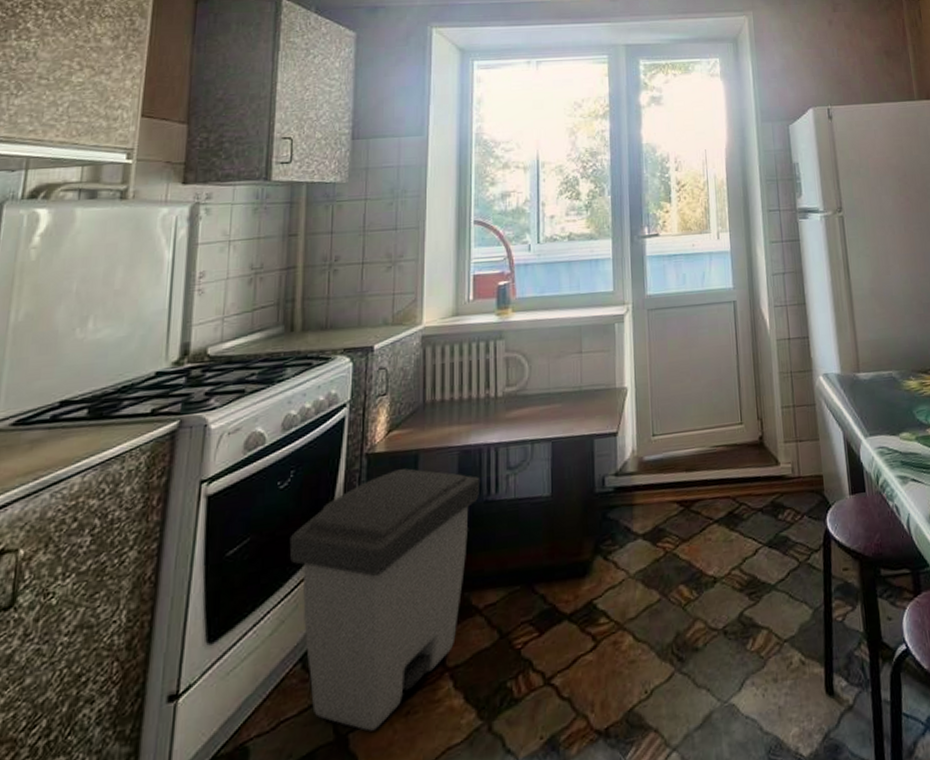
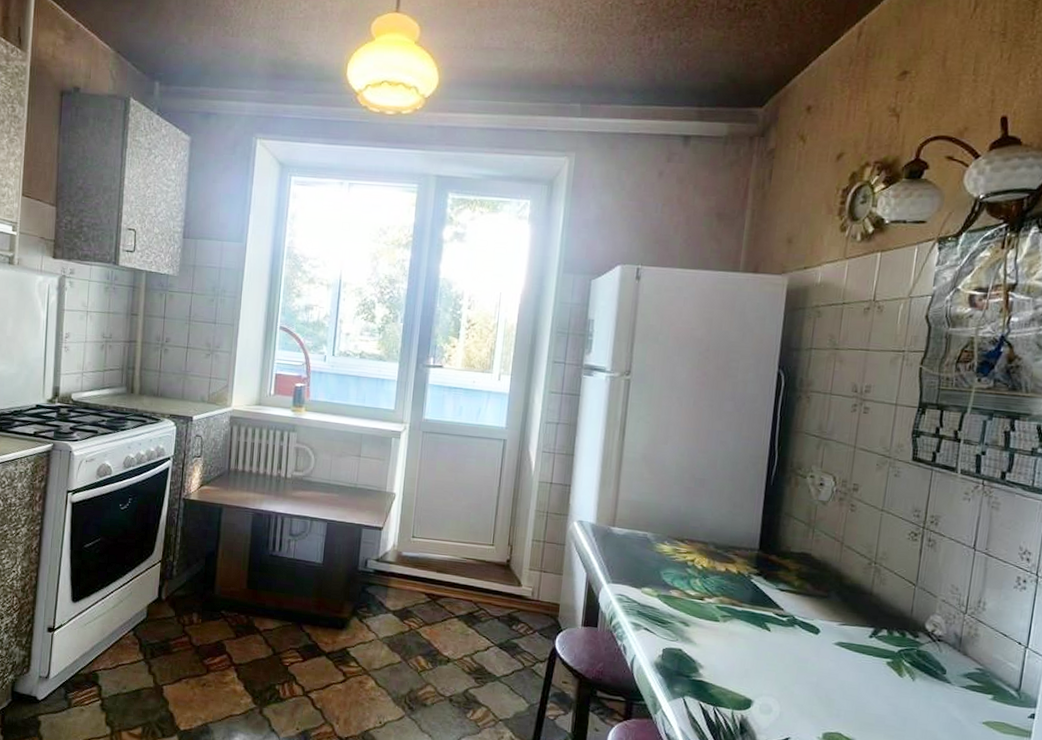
trash can: present [289,468,481,731] -> none [127,515,268,689]

